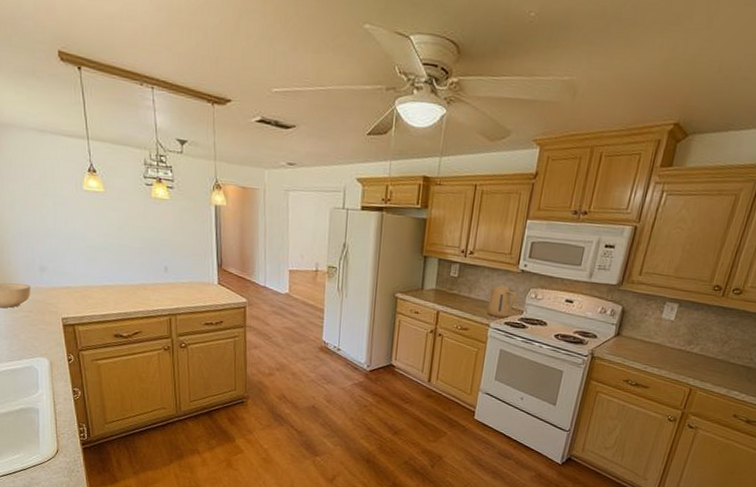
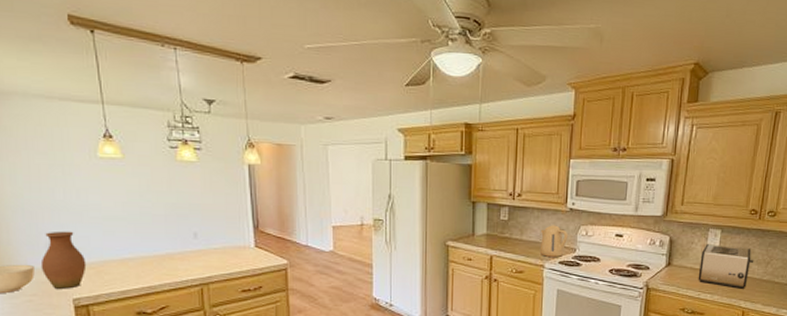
vase: none [35,256,73,309] -> present [40,231,87,289]
toaster: none [647,317,711,366] -> present [698,244,754,289]

